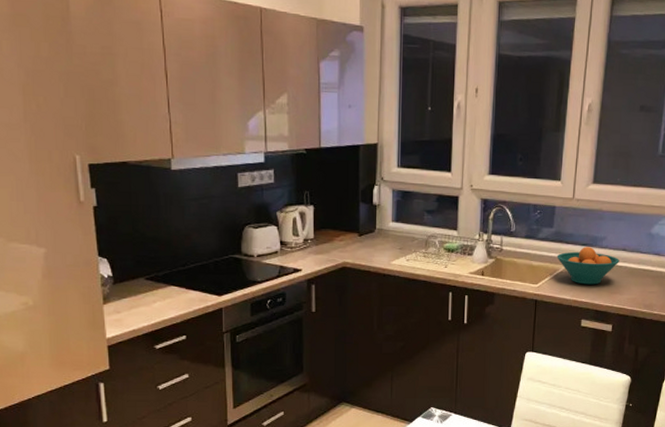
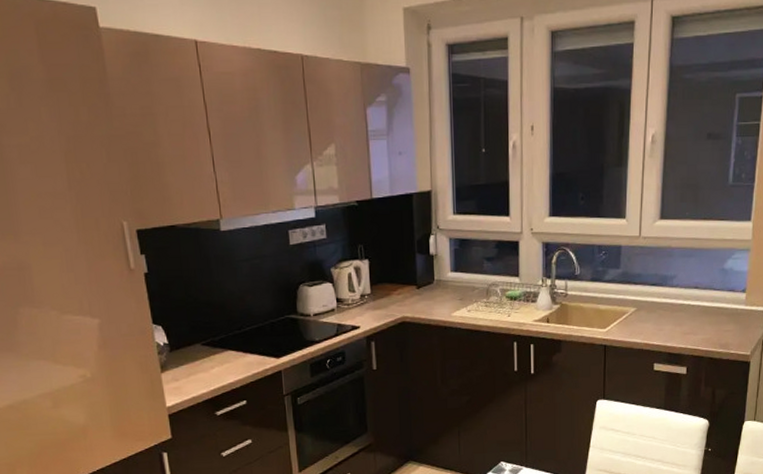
fruit bowl: present [556,247,619,285] -> none [625,286,692,327]

